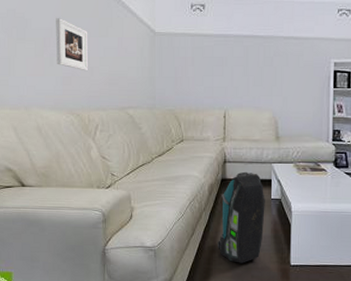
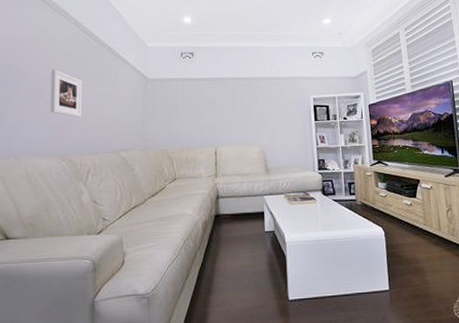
backpack: present [218,171,265,263] -> none [214,206,260,303]

